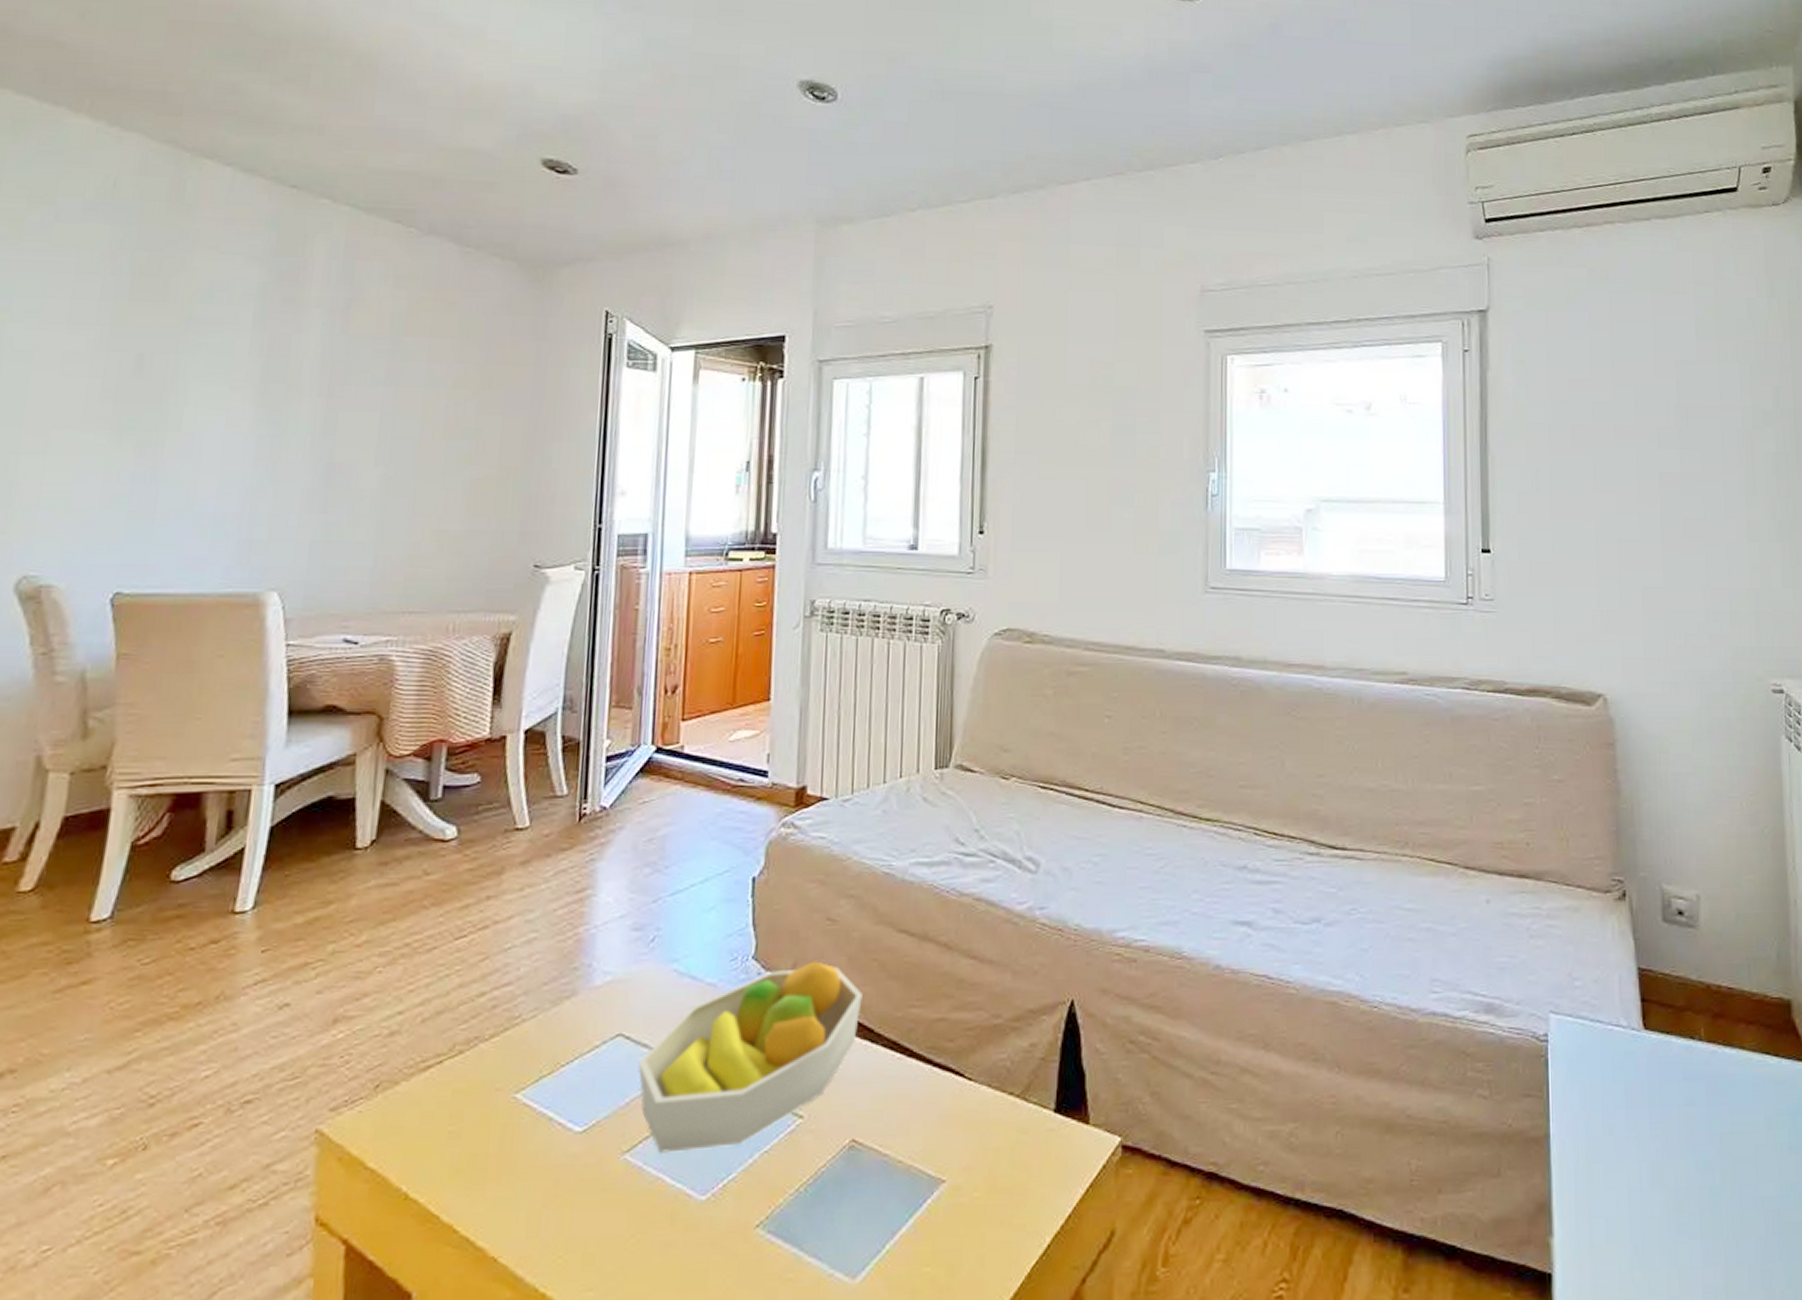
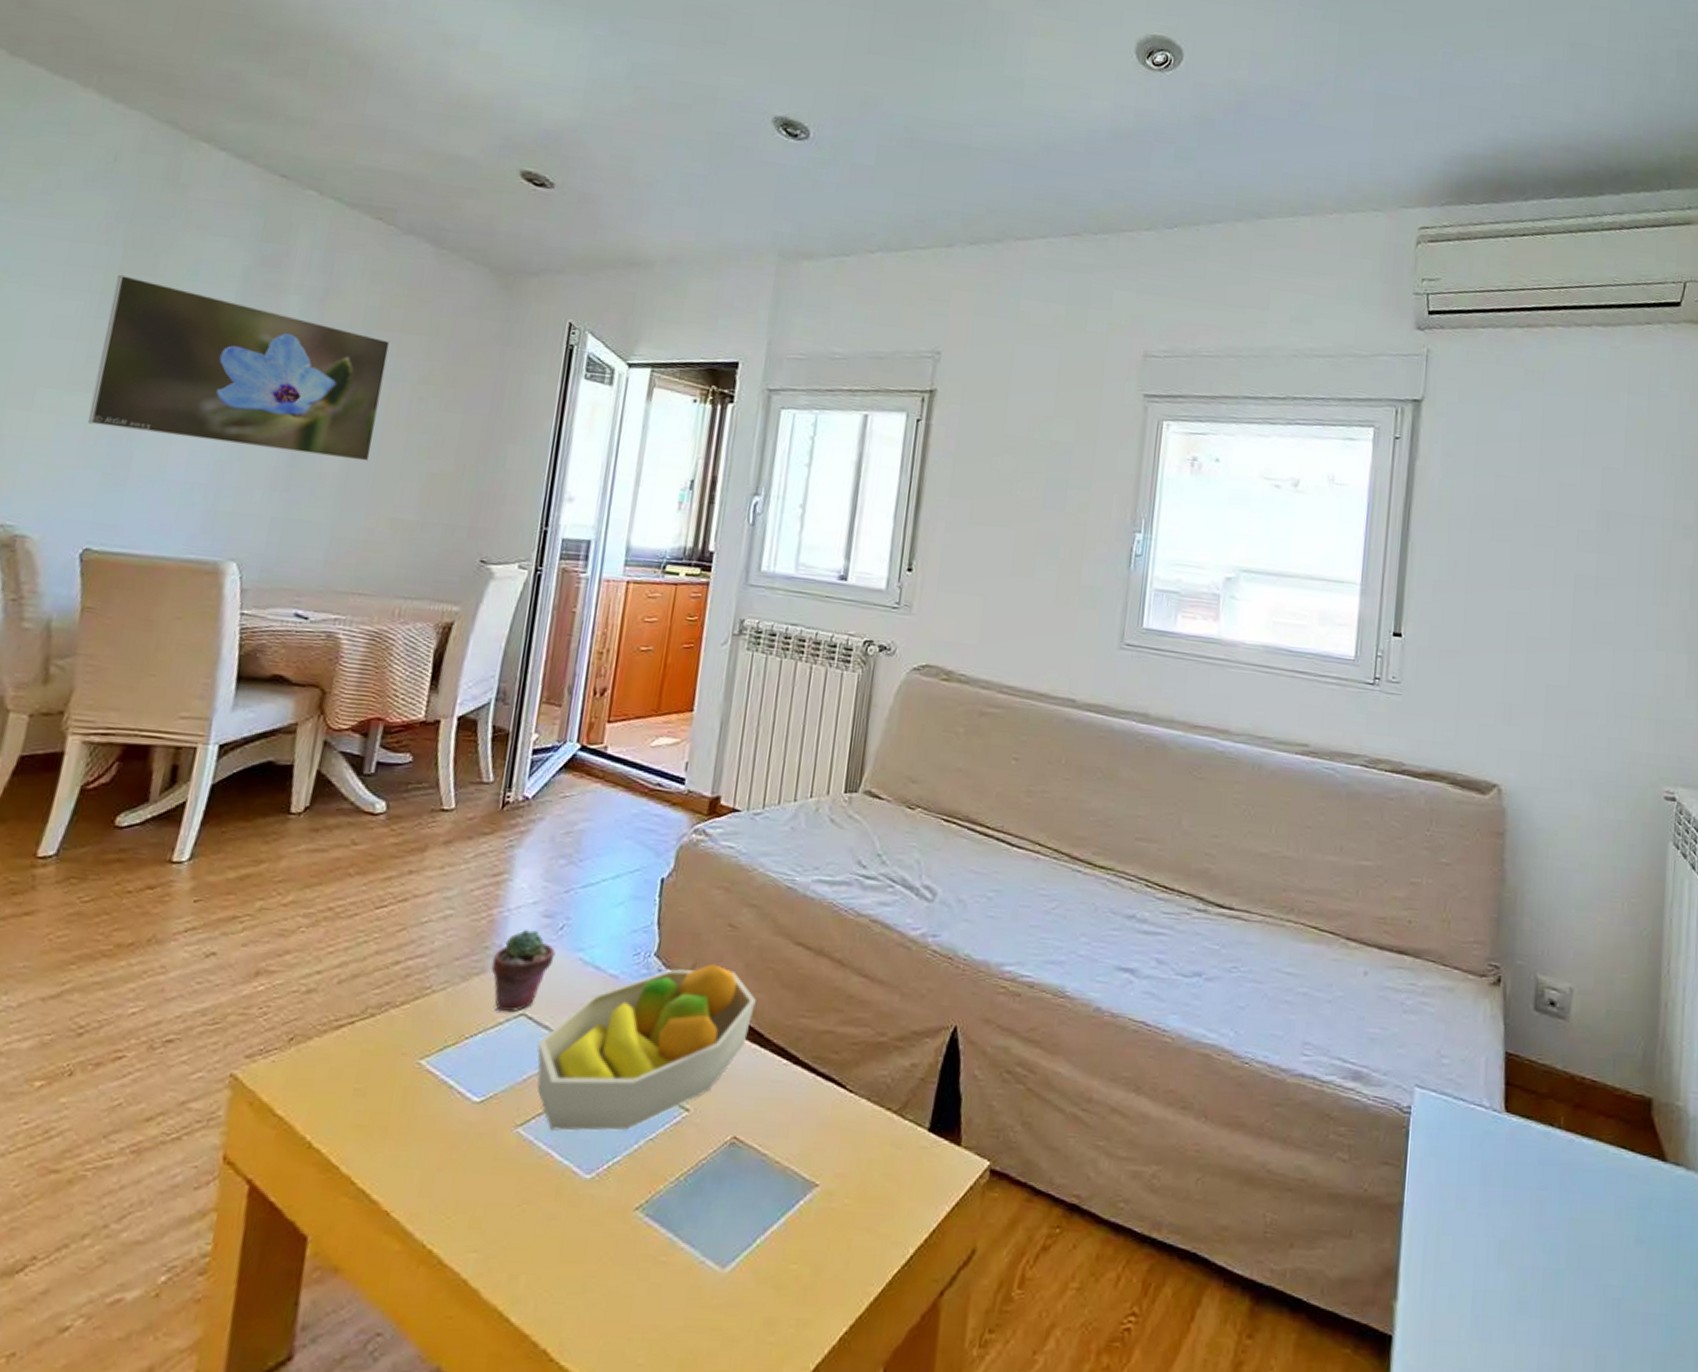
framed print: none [107,303,420,474] -> present [88,274,390,461]
potted succulent: none [582,944,648,1035] -> present [491,928,556,1013]

